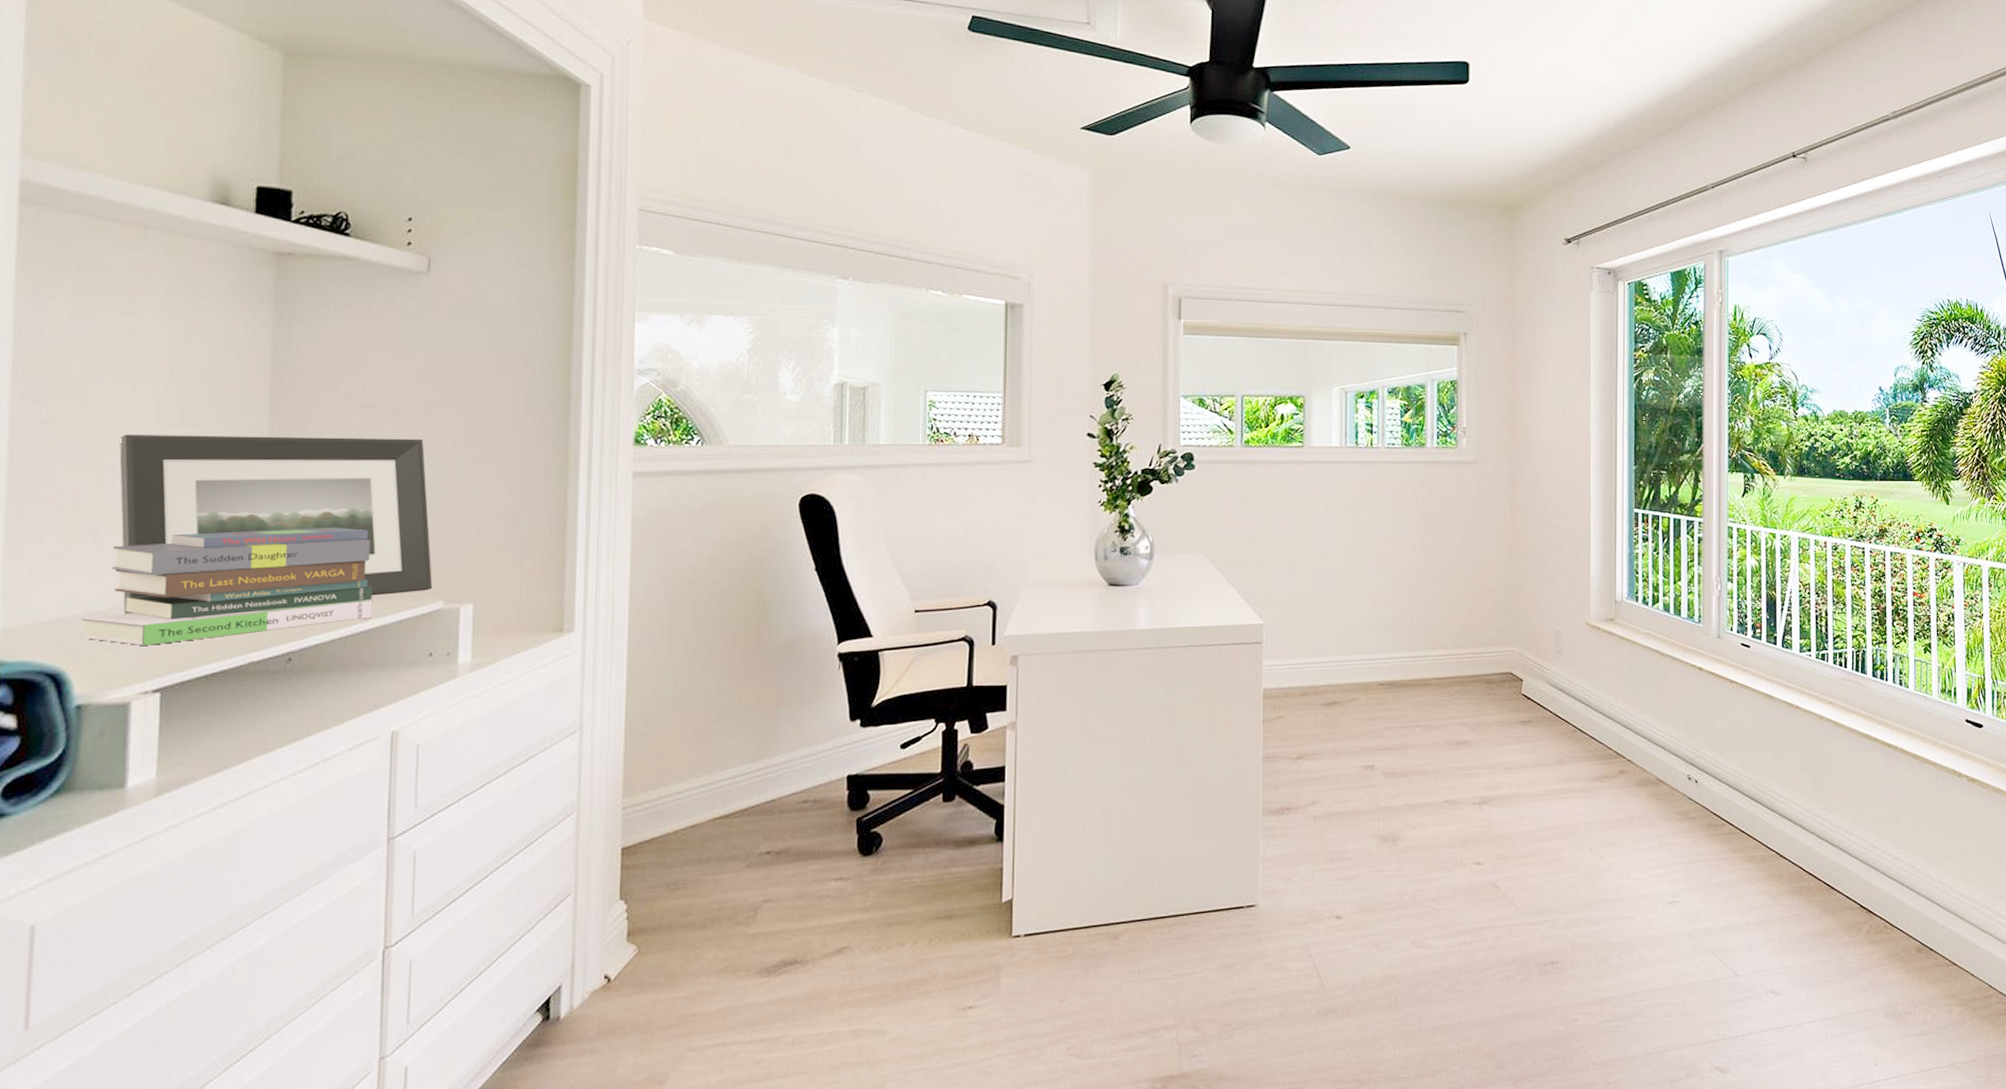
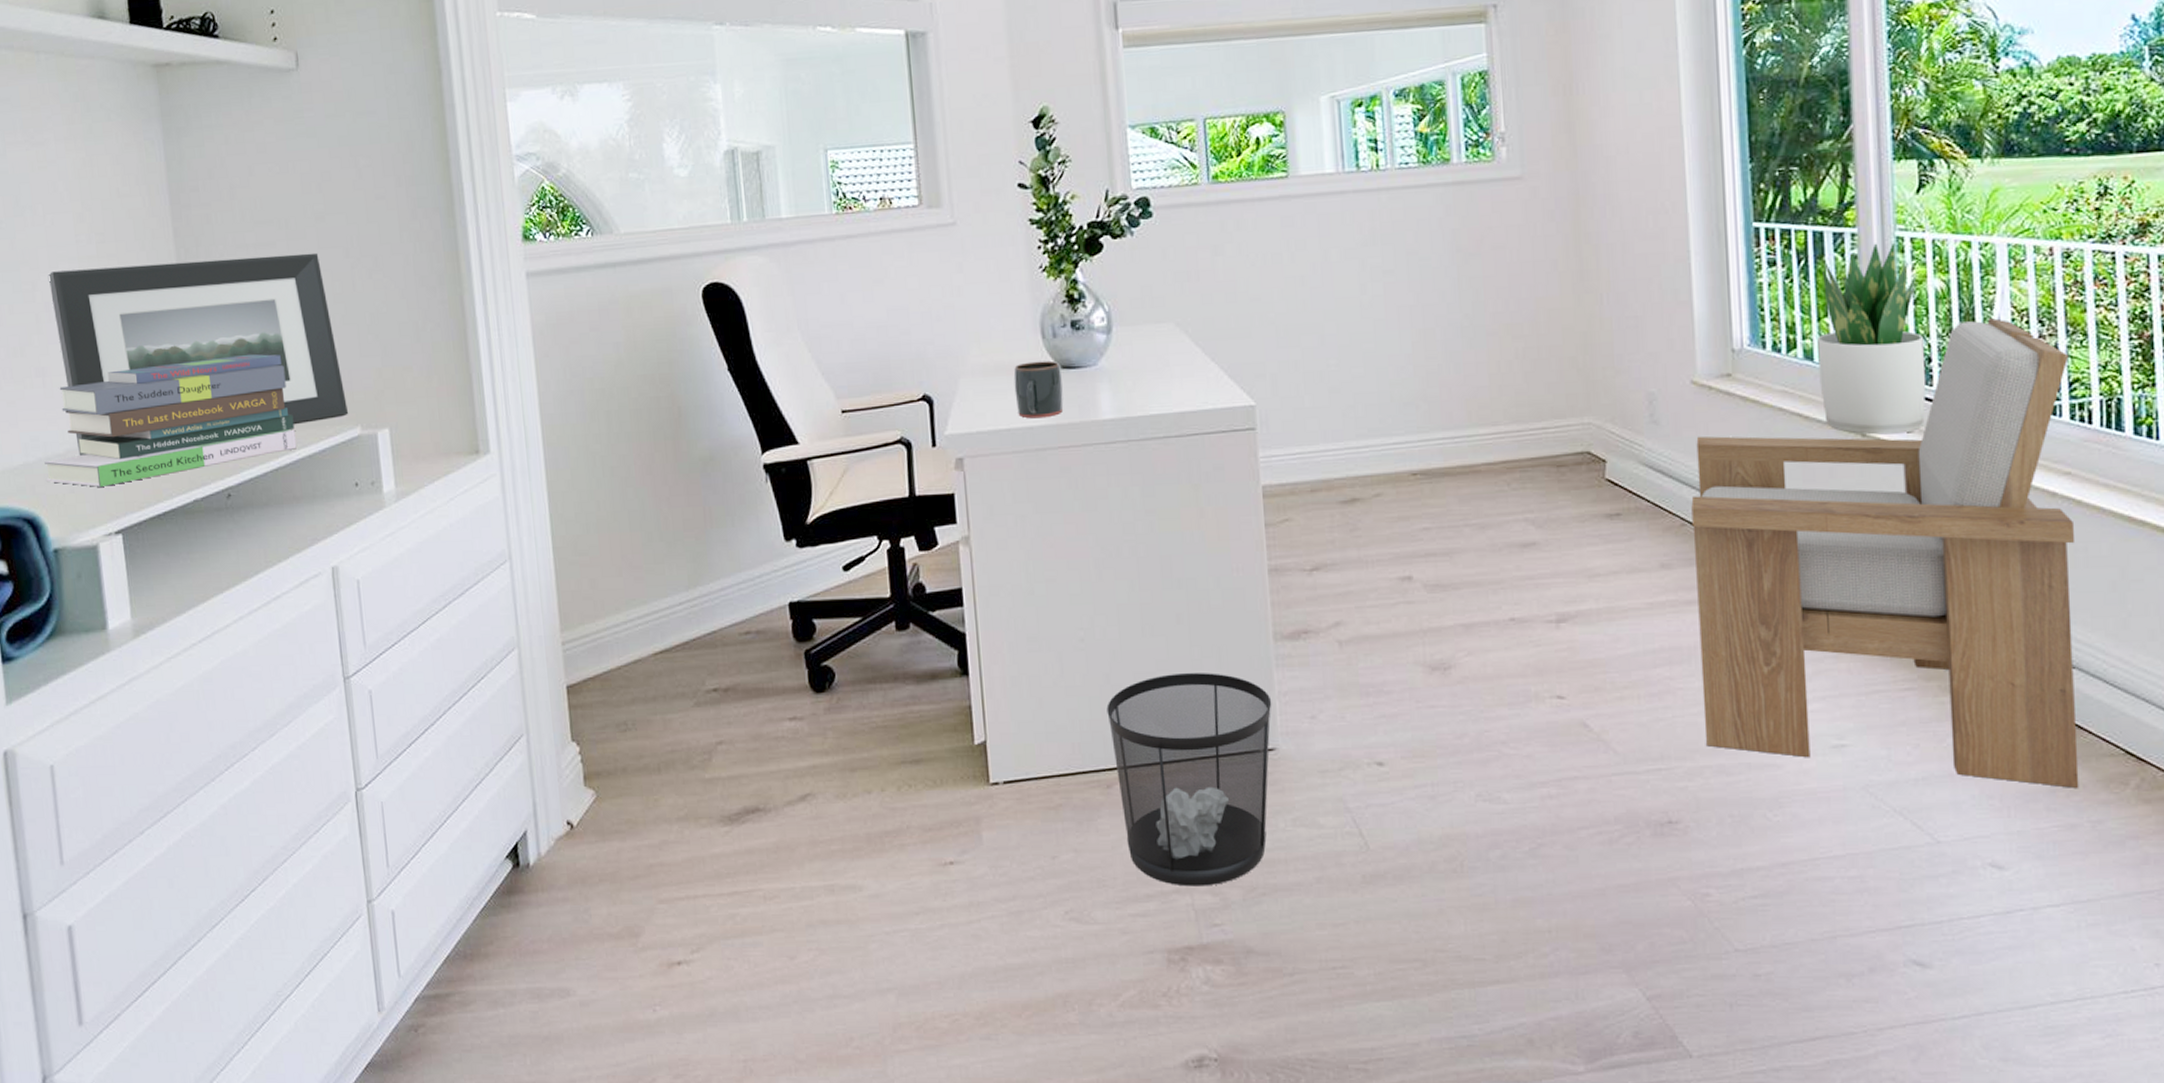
mug: none [1067,578,1108,625] -> present [1013,360,1064,419]
waste bin: none [1120,841,1257,1023] -> present [1106,673,1272,887]
armchair: none [1581,588,1834,933] -> present [1691,317,2079,788]
planter: none [1673,530,1743,669] -> present [1817,242,1927,435]

